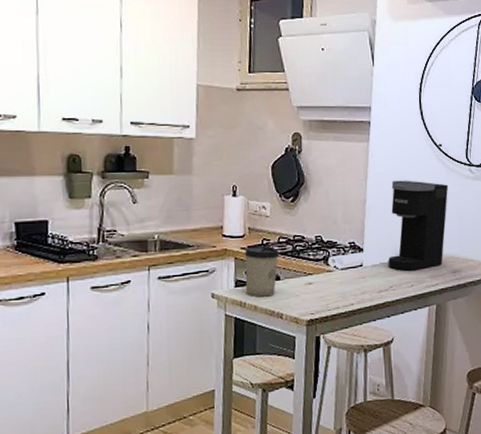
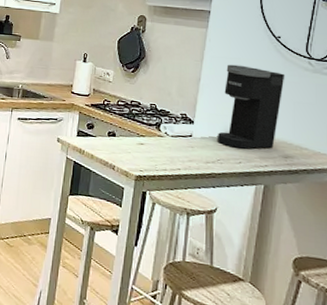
cup: present [244,246,279,297] -> none [85,105,117,149]

